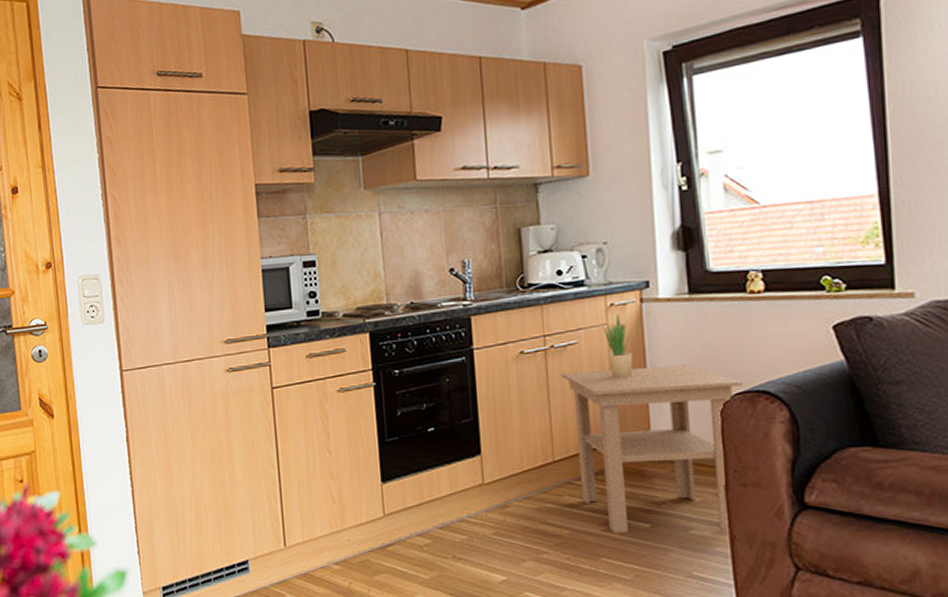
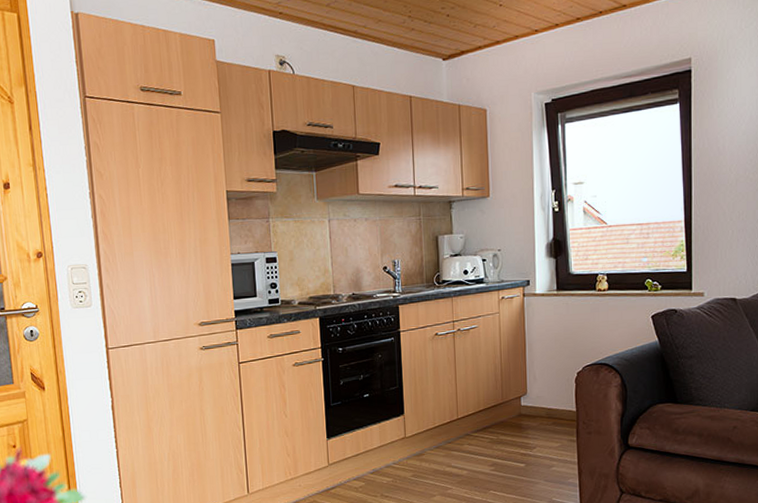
side table: present [560,365,742,534] -> none [464,344,590,472]
potted plant: present [602,314,634,379] -> none [496,305,517,355]

